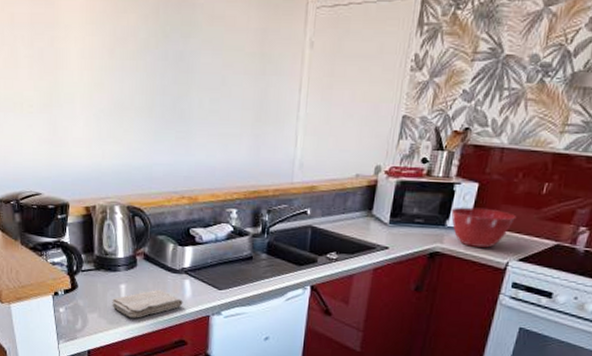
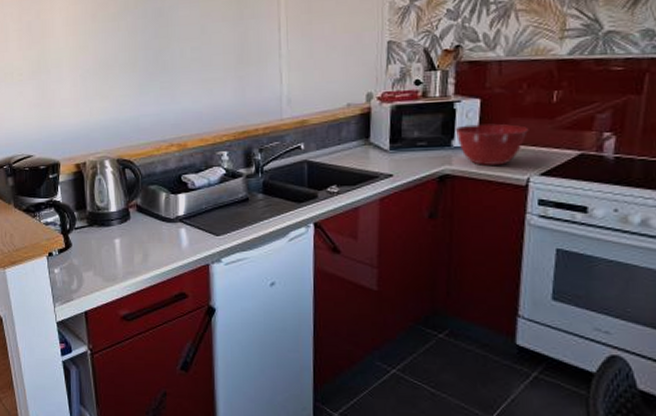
washcloth: present [112,289,183,318] -> none [107,241,180,273]

